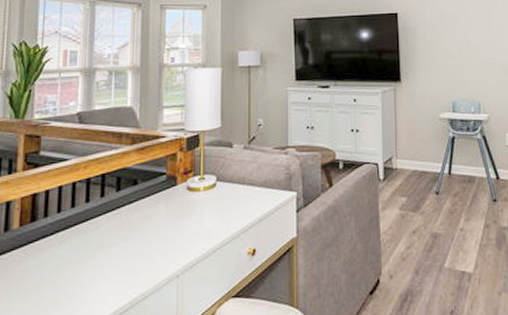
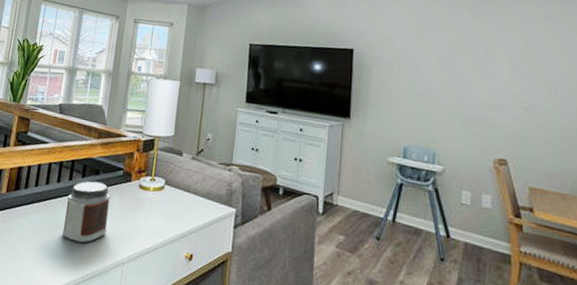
jar: none [99,192,155,265] -> present [62,181,111,243]

